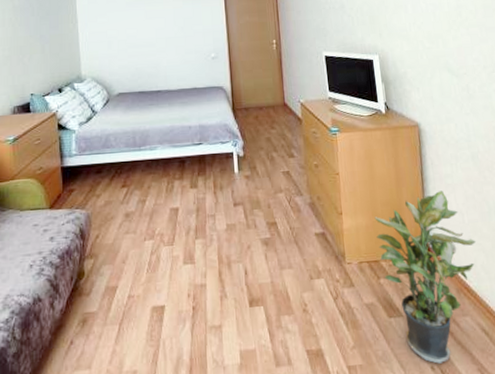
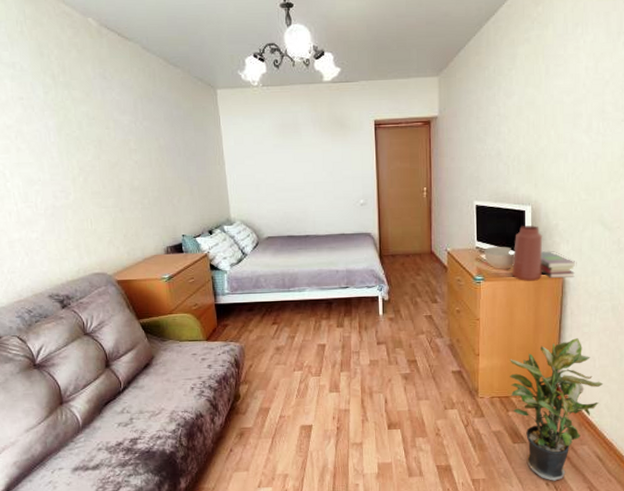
bowl: none [337,95,368,121] -> present [484,246,515,270]
vase: none [365,74,397,132] -> present [511,225,543,281]
books: none [393,99,431,127] -> present [541,251,577,278]

